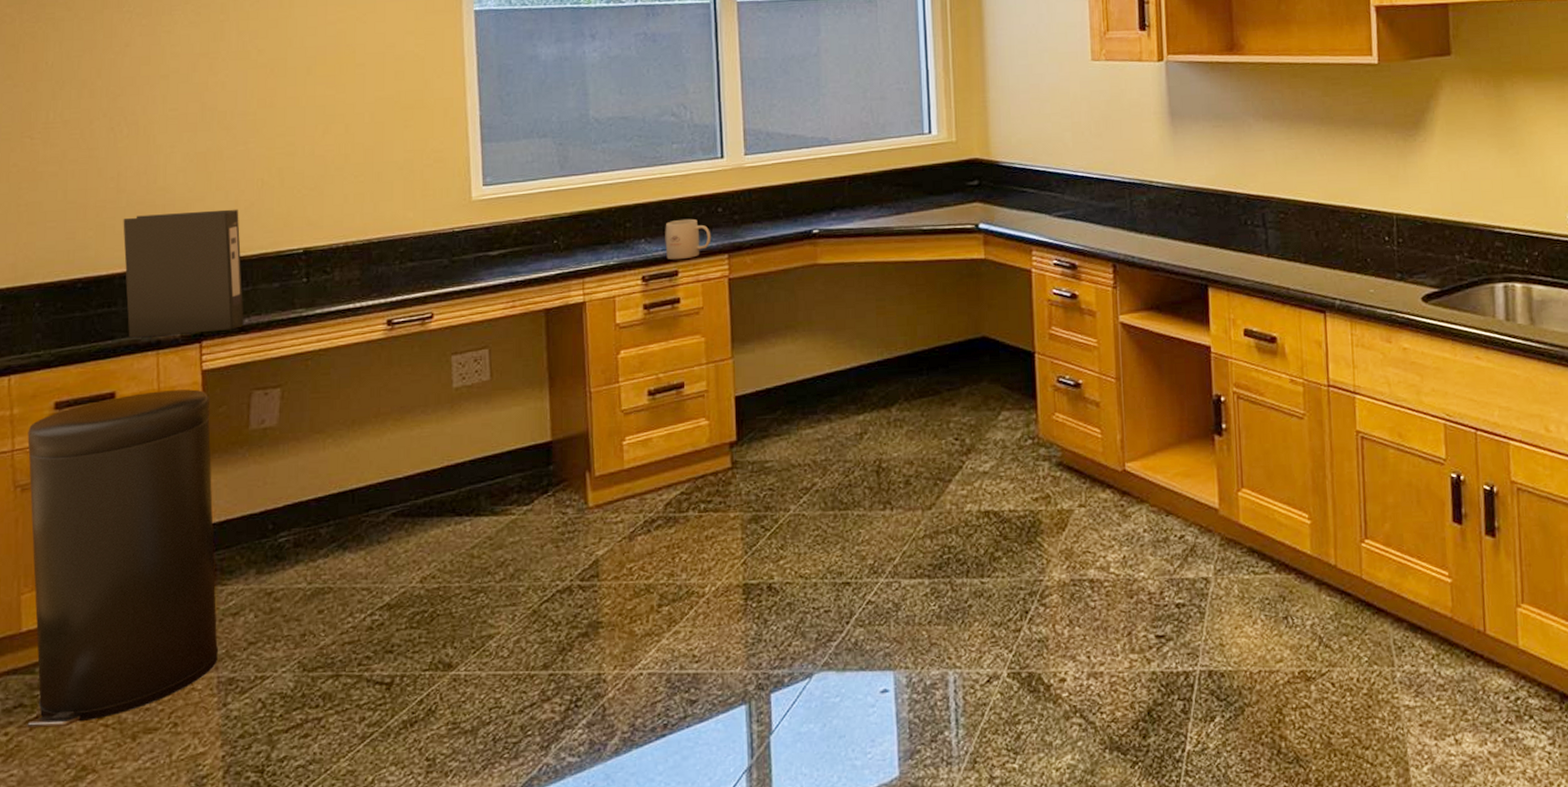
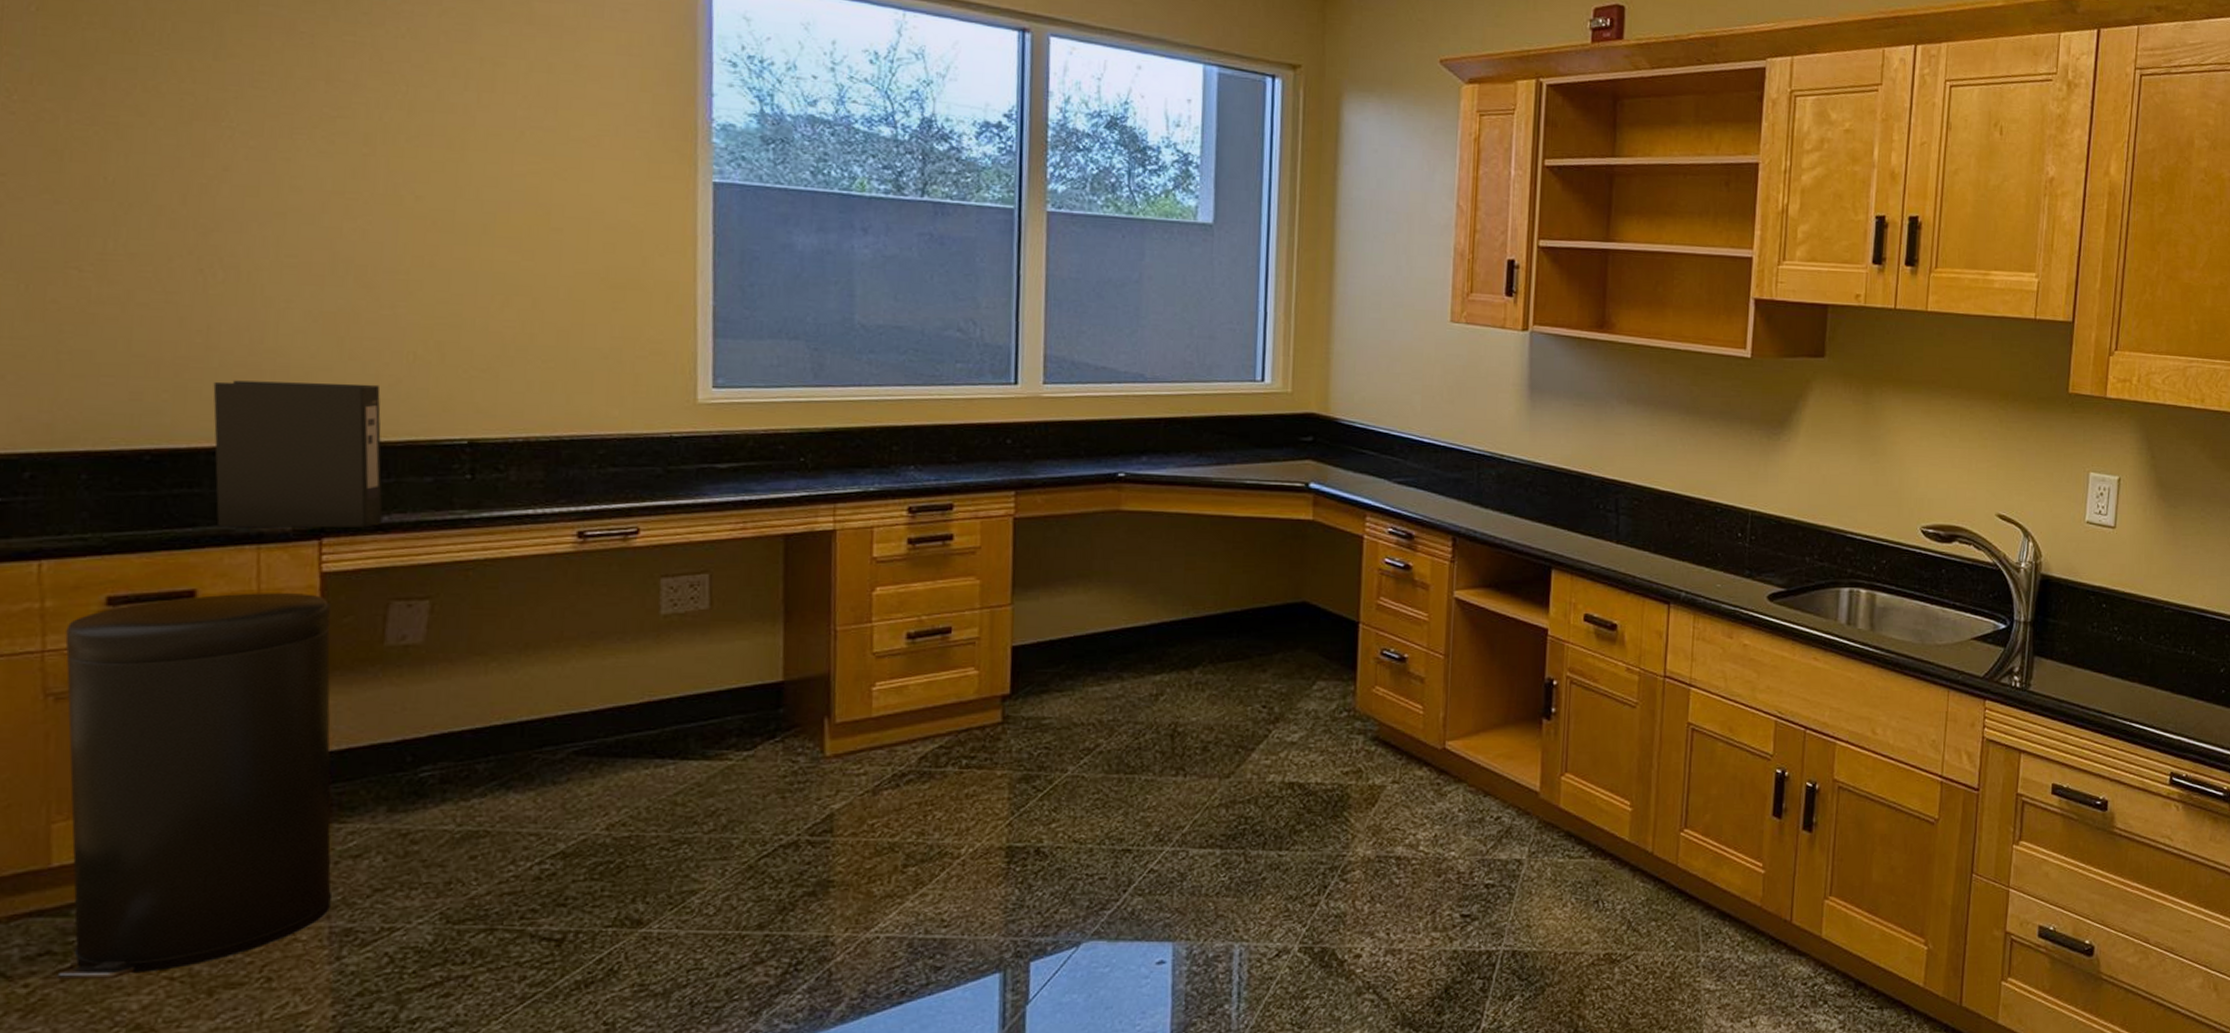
mug: present [665,218,711,260] -> none [939,447,997,493]

